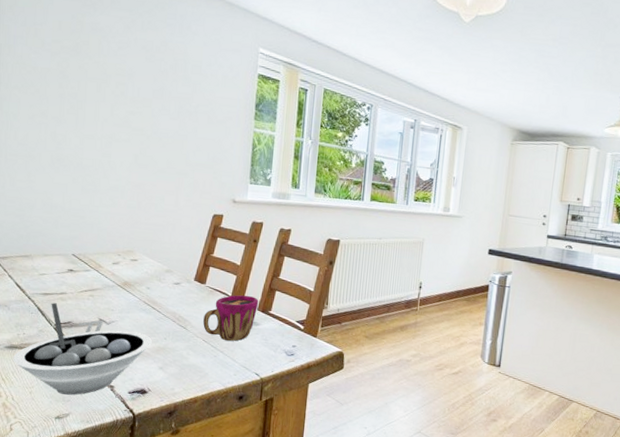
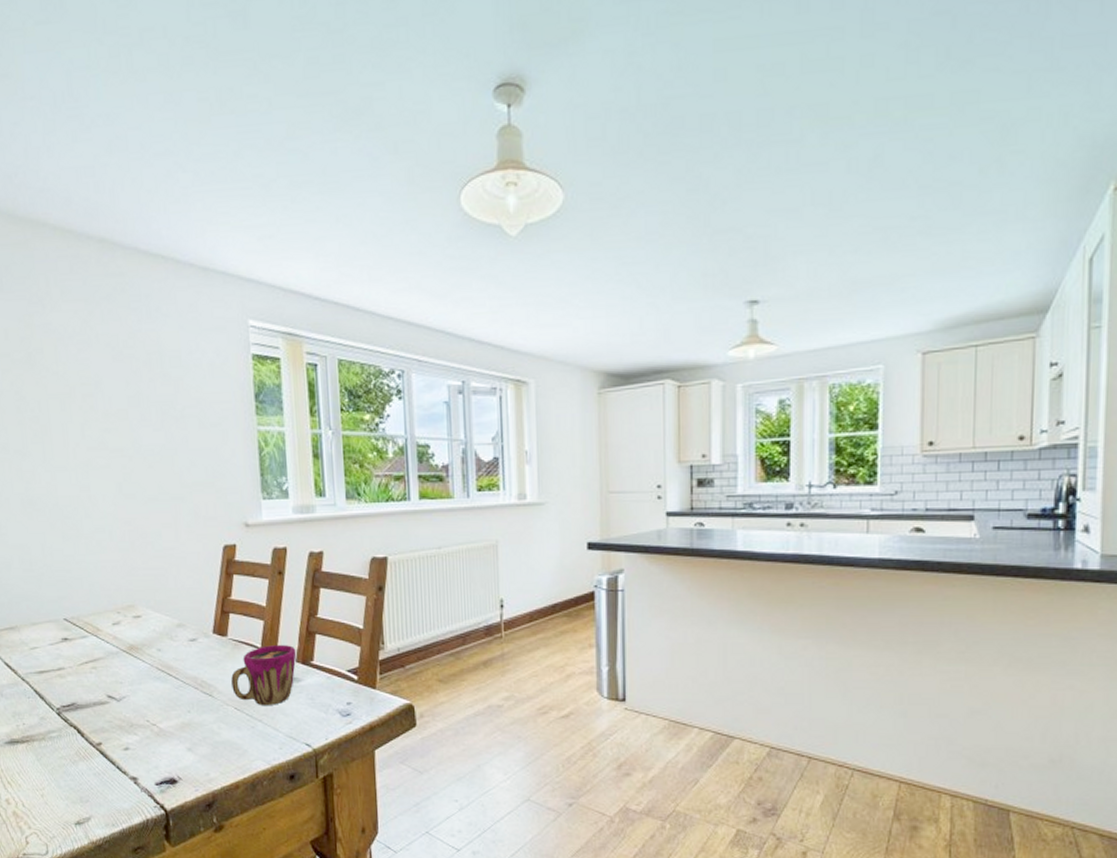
bowl: present [13,303,152,395] -> none [16,682,174,794]

